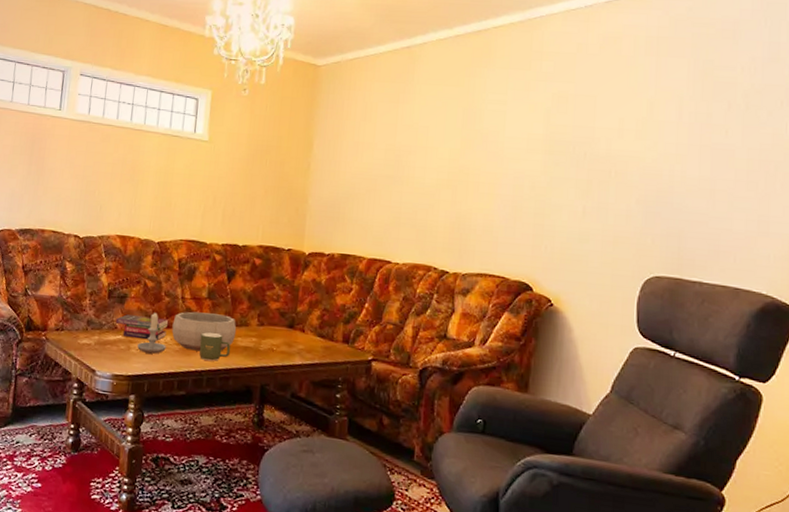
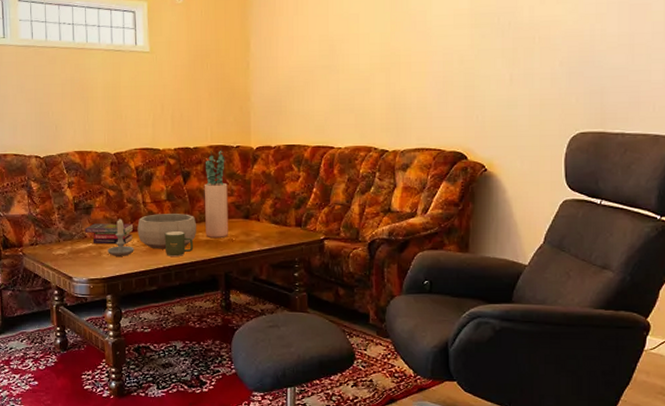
vase: none [245,249,275,346] -> present [204,148,228,239]

